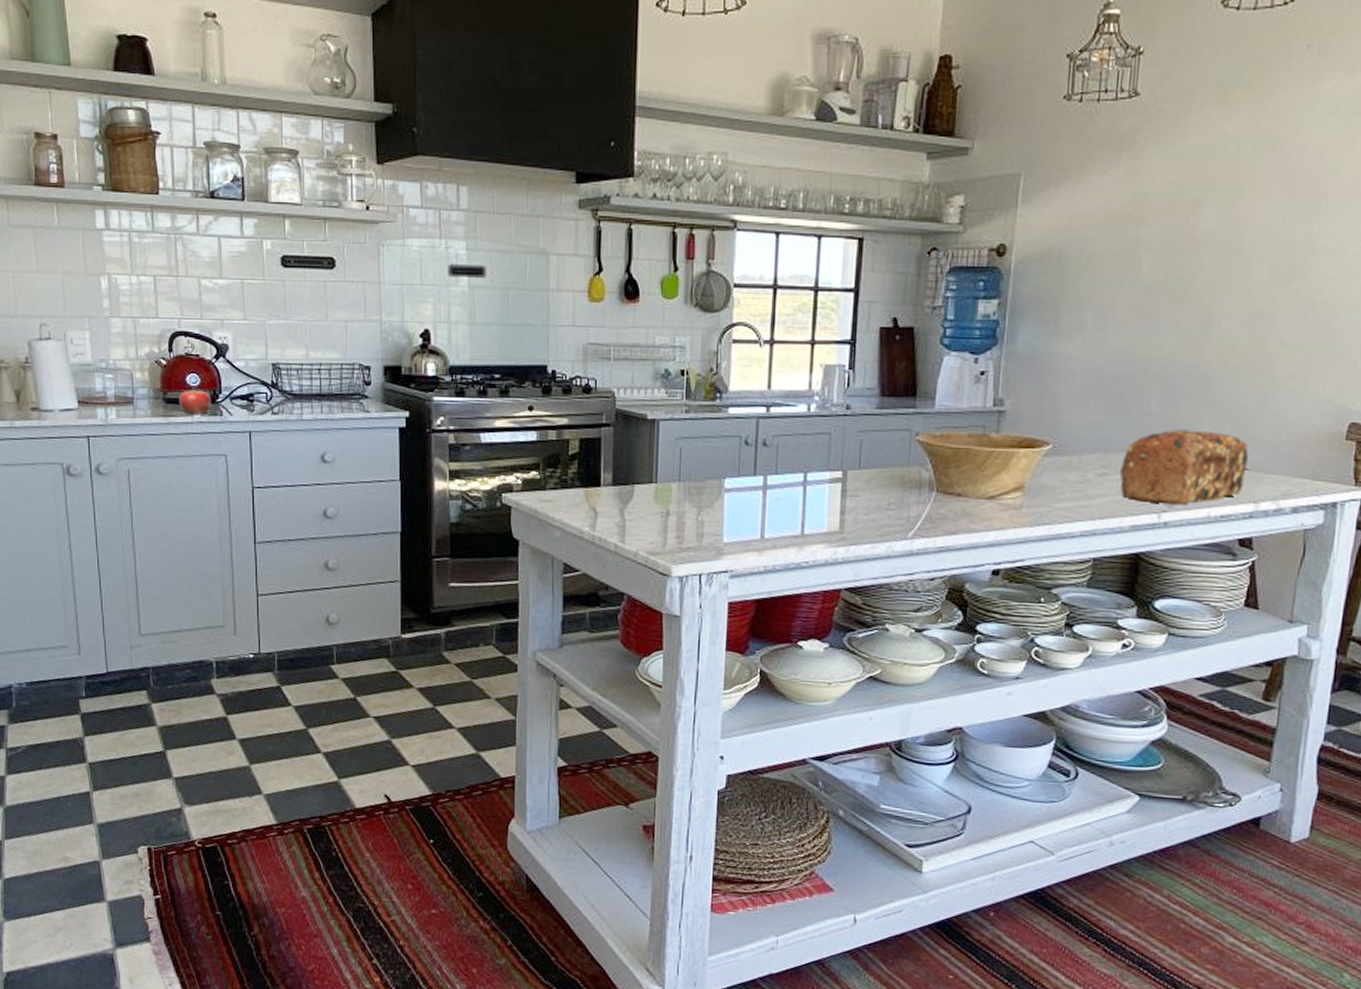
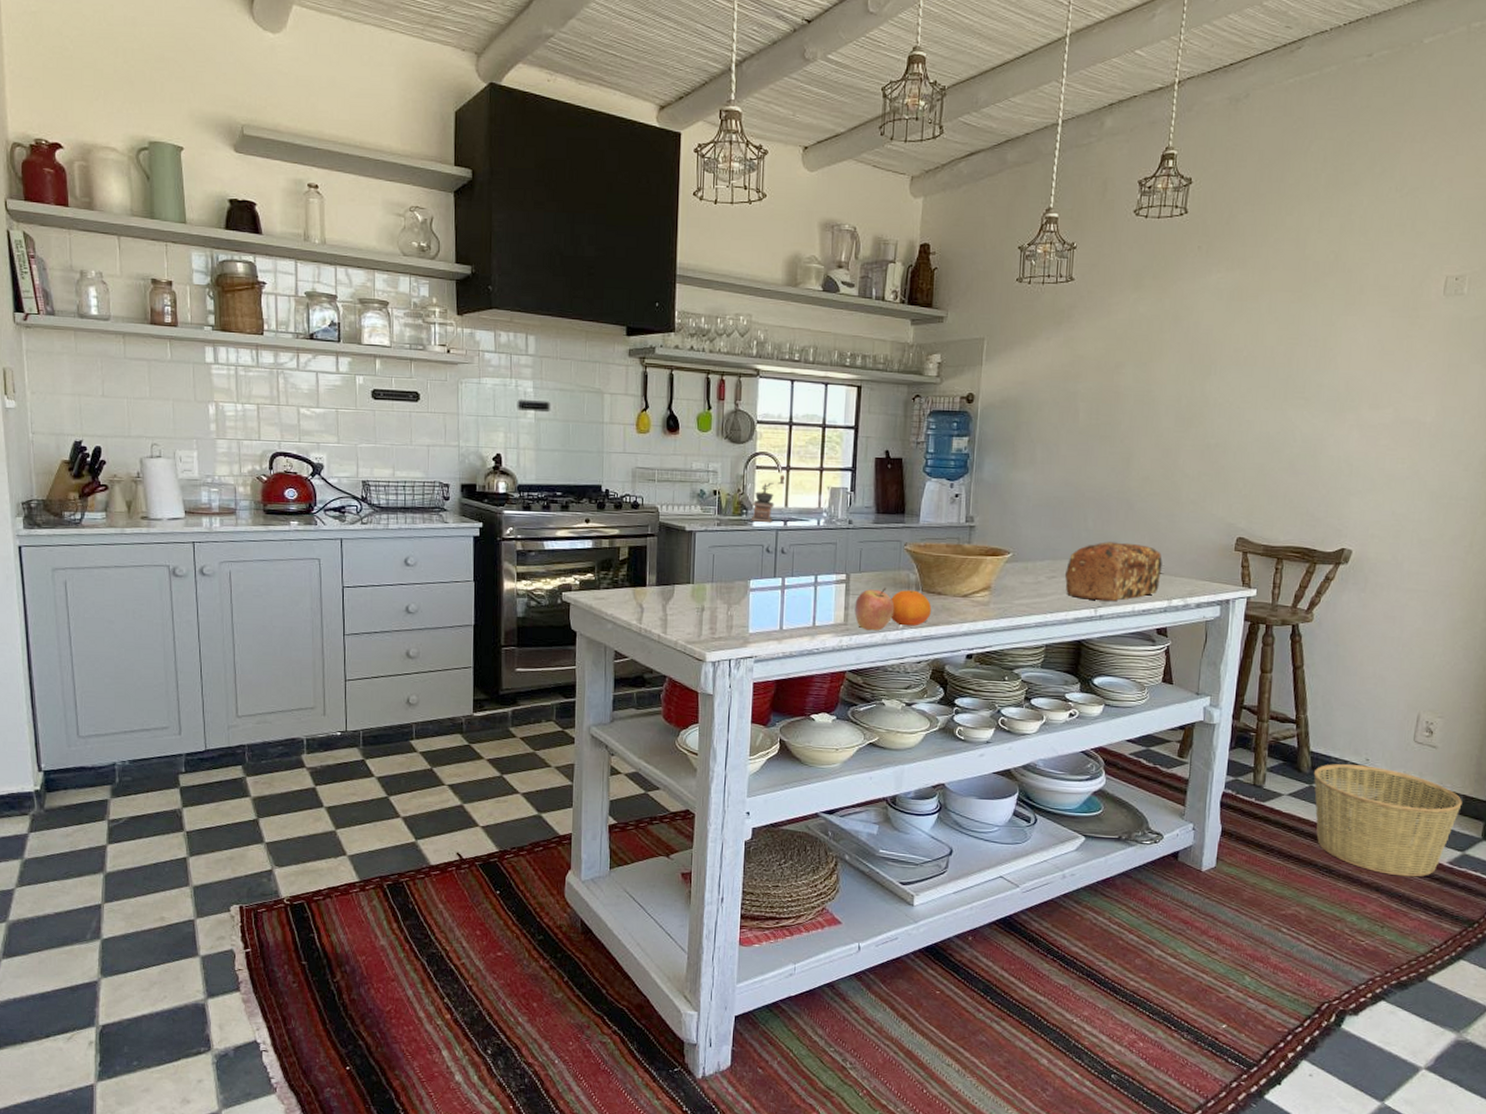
fruit: present [178,386,212,415] -> none [277,499,307,525]
coffee grinder: none [725,350,767,410] -> present [750,474,785,523]
fruit: none [852,486,903,541] -> present [854,586,895,631]
fruit: none [898,490,949,535] -> present [891,590,932,626]

